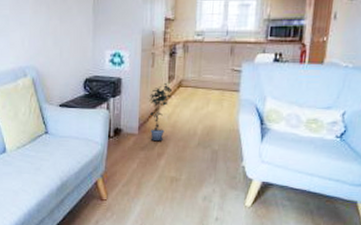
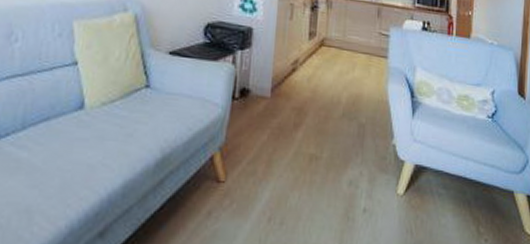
potted plant: present [148,83,172,142] -> none [284,40,313,109]

